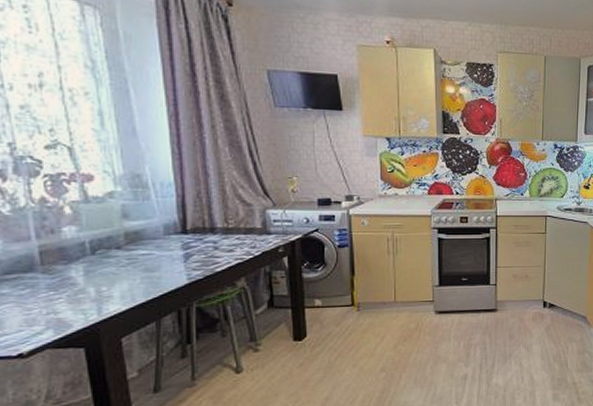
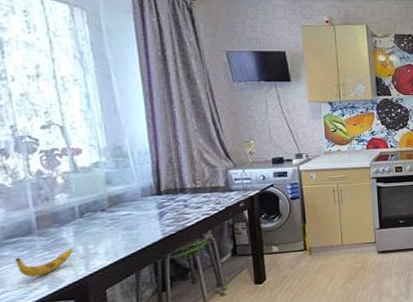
banana: none [16,290,84,320] -> present [16,249,74,278]

